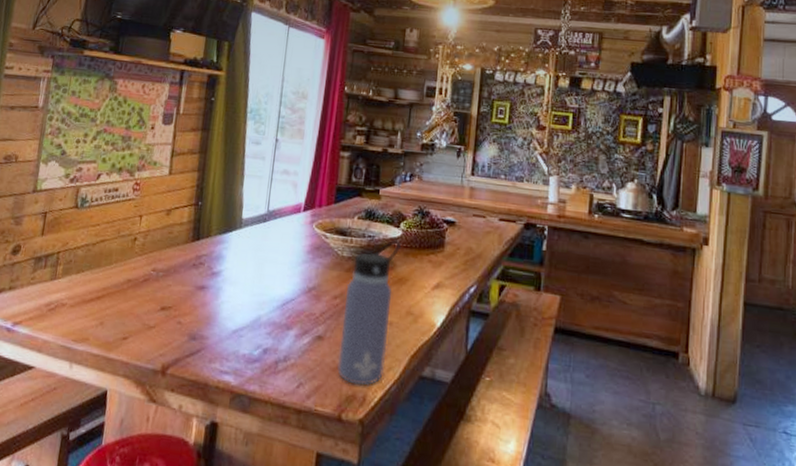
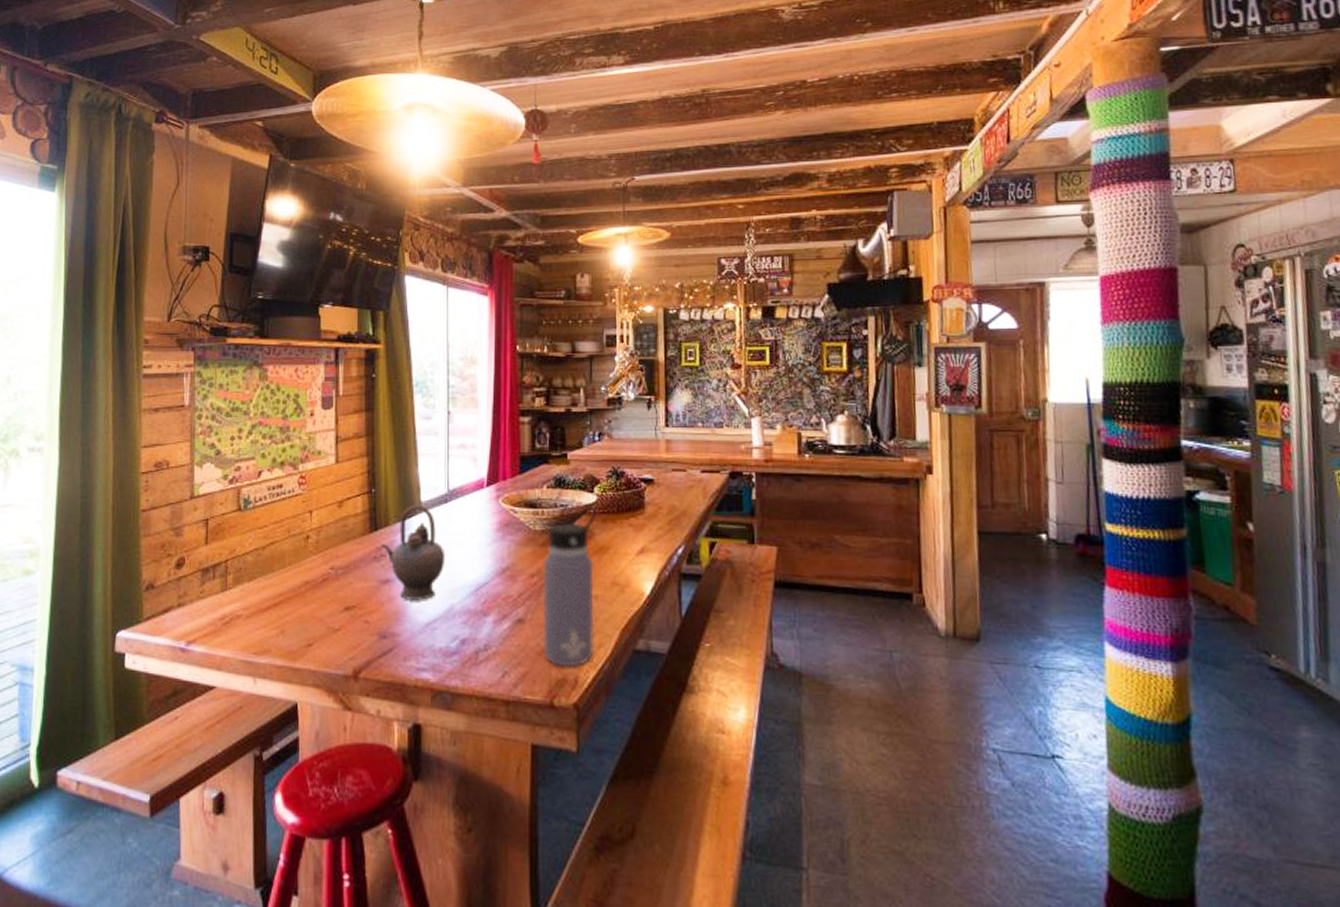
teapot: none [200,220,259,309] -> present [380,505,446,600]

